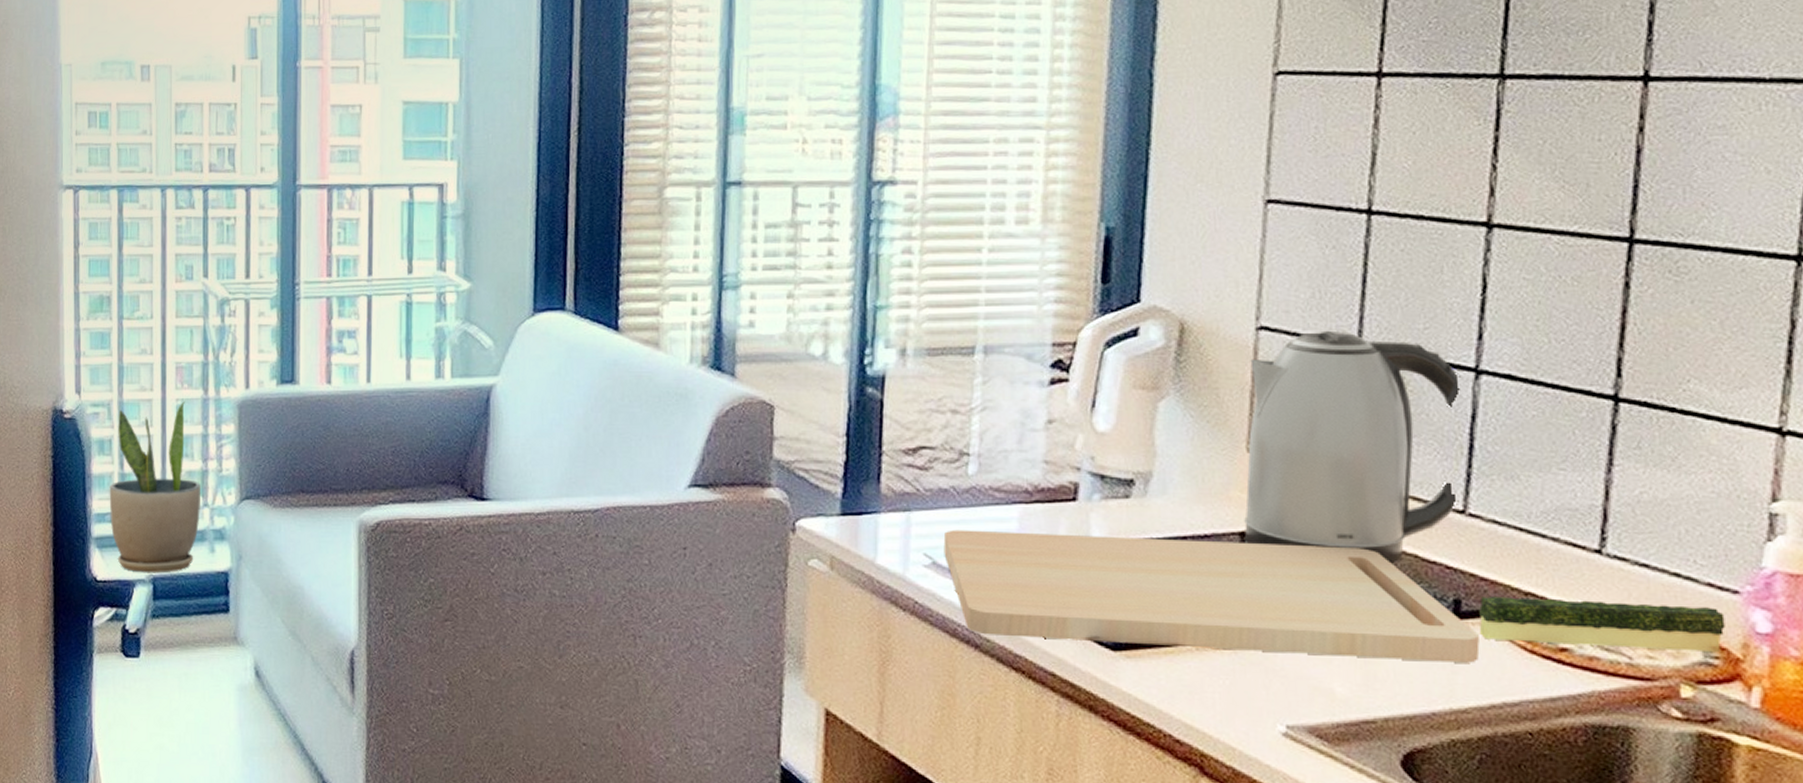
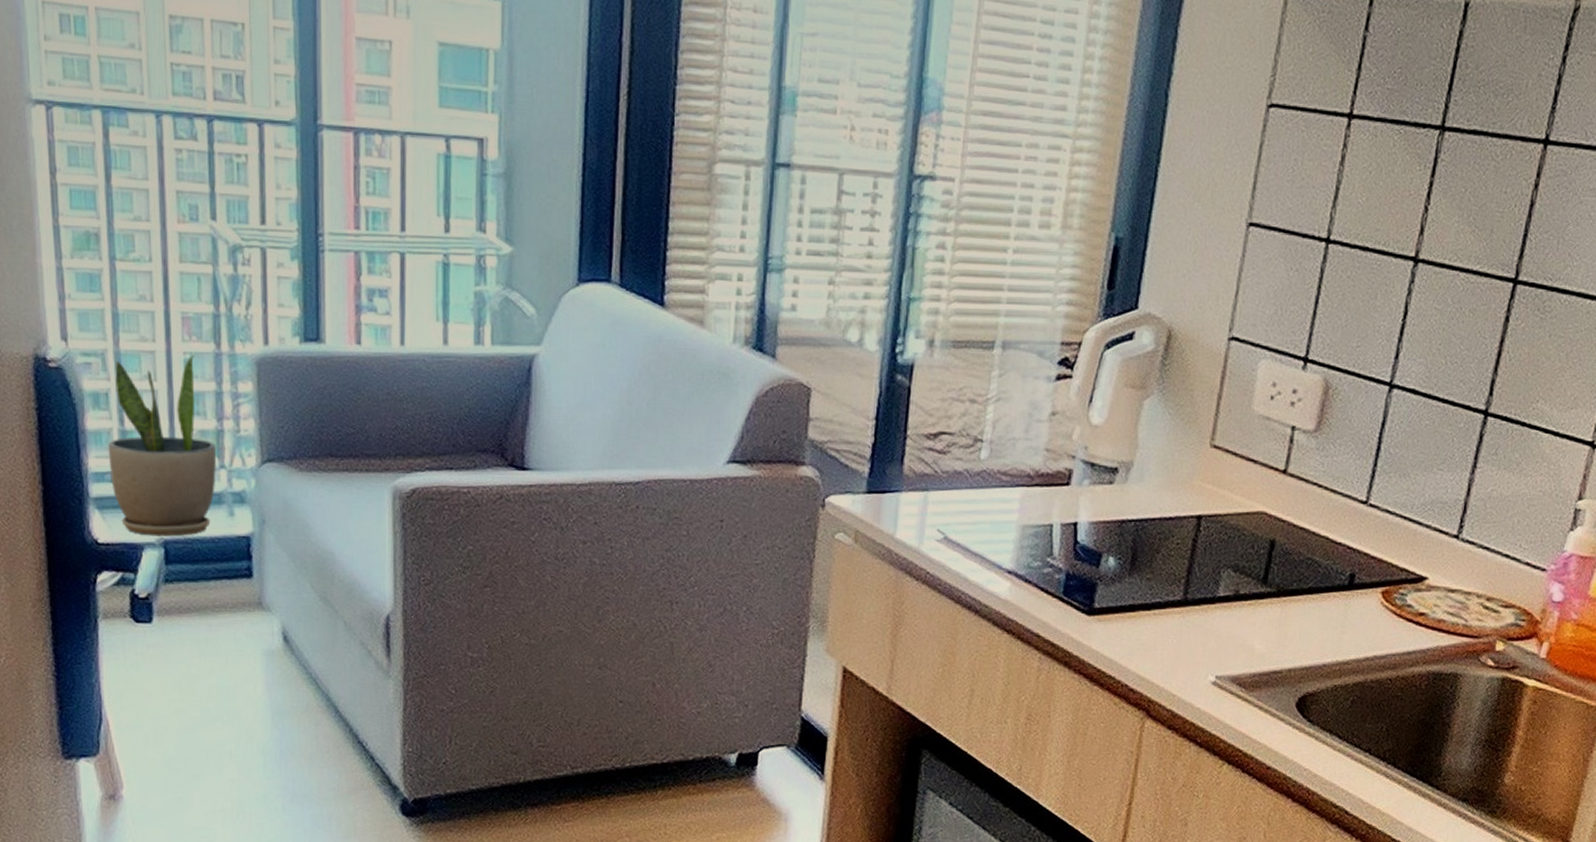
cutting board: present [943,529,1480,663] -> none [954,508,1364,625]
kettle: present [1244,330,1461,564] -> none [1201,344,1378,544]
sponge: present [1479,597,1726,652] -> none [1364,572,1534,616]

